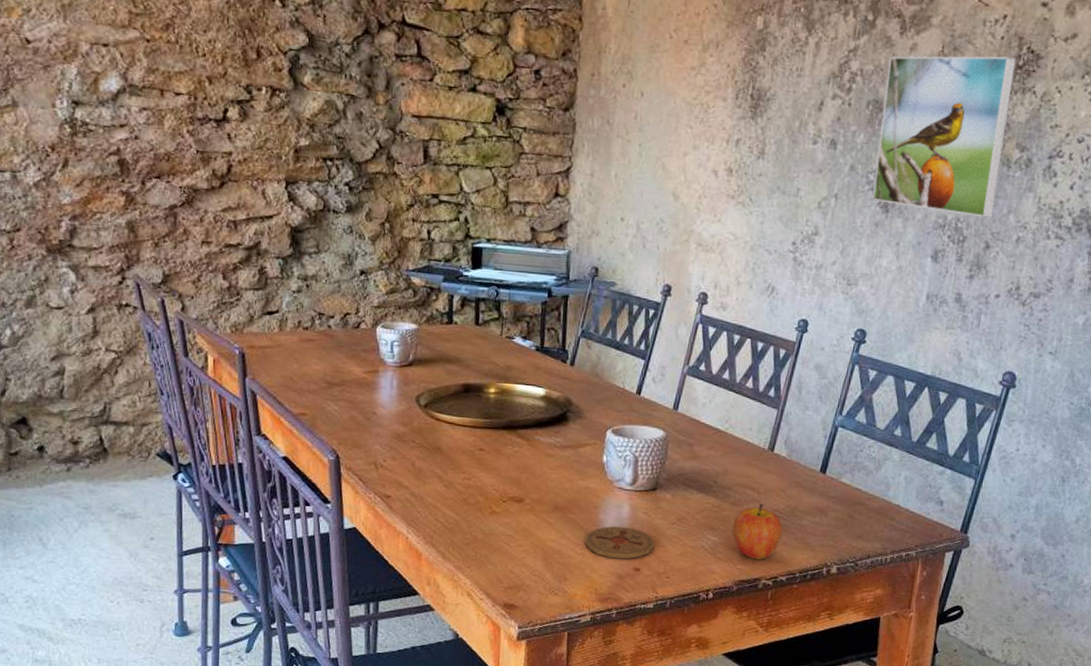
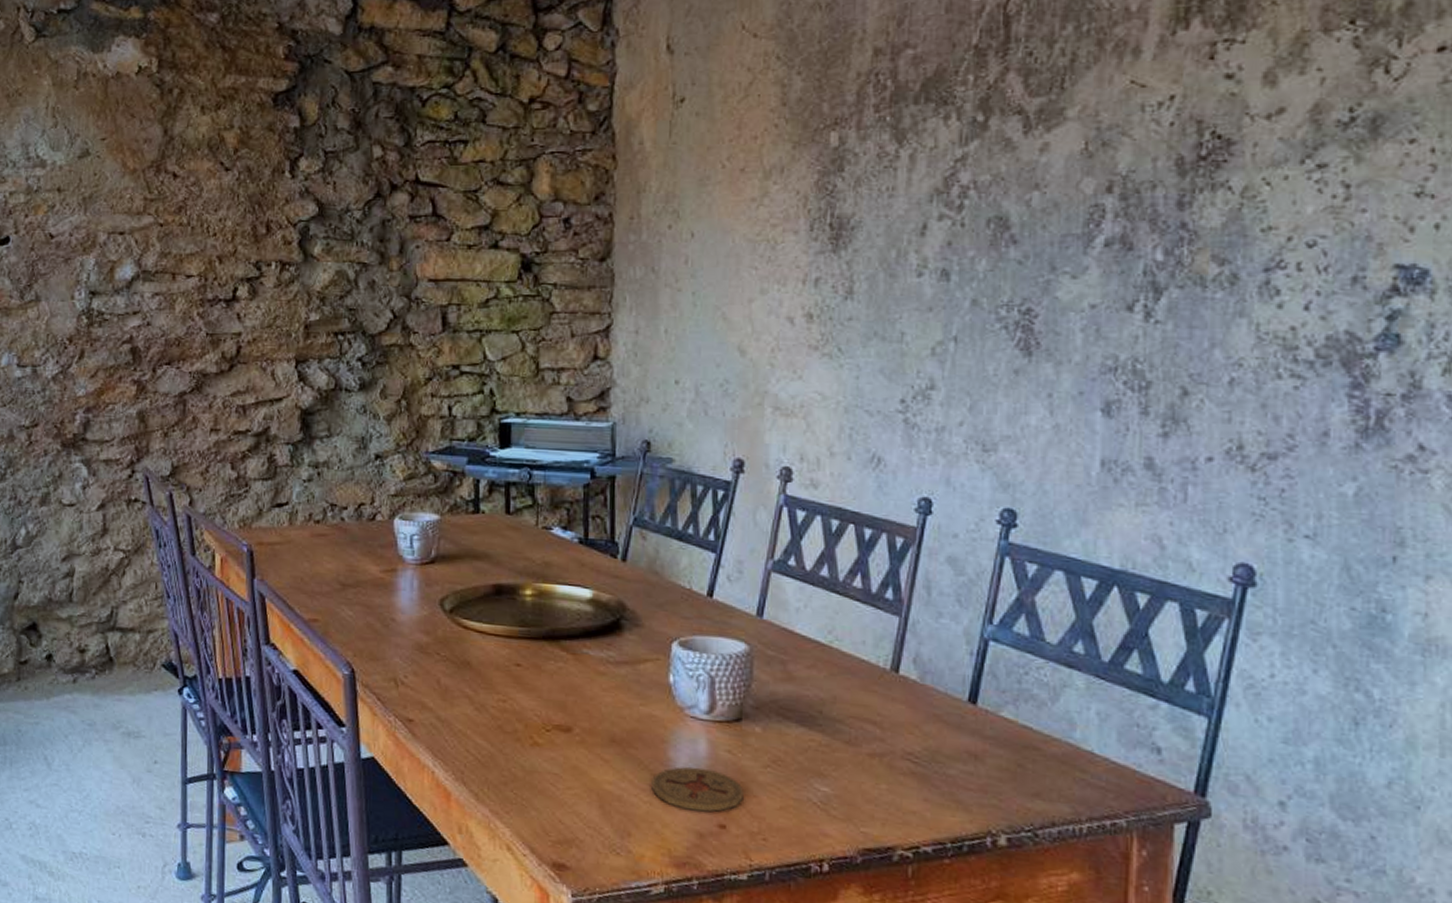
apple: present [732,503,783,559] -> none [849,742,921,821]
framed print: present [872,56,1017,218] -> none [1007,147,1197,355]

